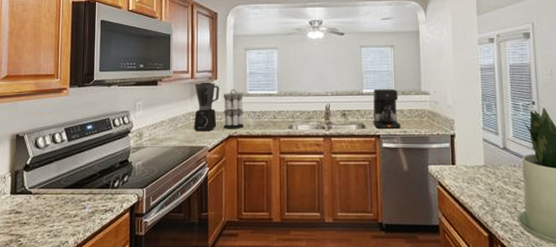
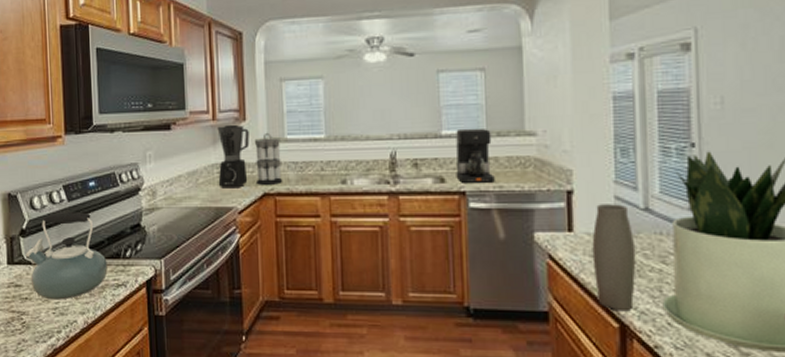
kettle: none [28,150,98,224] -> present [26,212,108,300]
vase: none [468,145,499,224] -> present [592,204,637,312]

